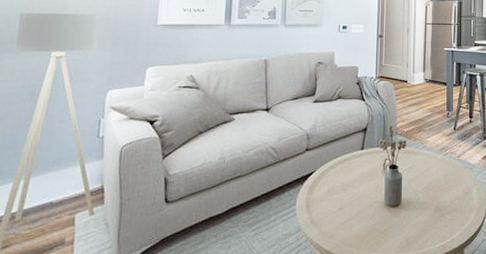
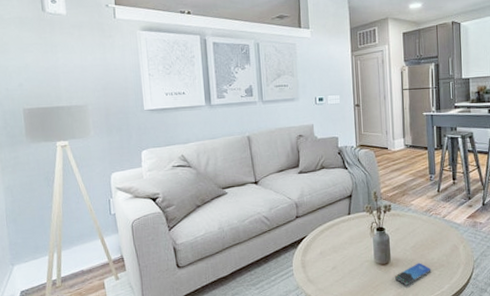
smartphone: none [404,205,443,231] -> present [394,263,431,286]

